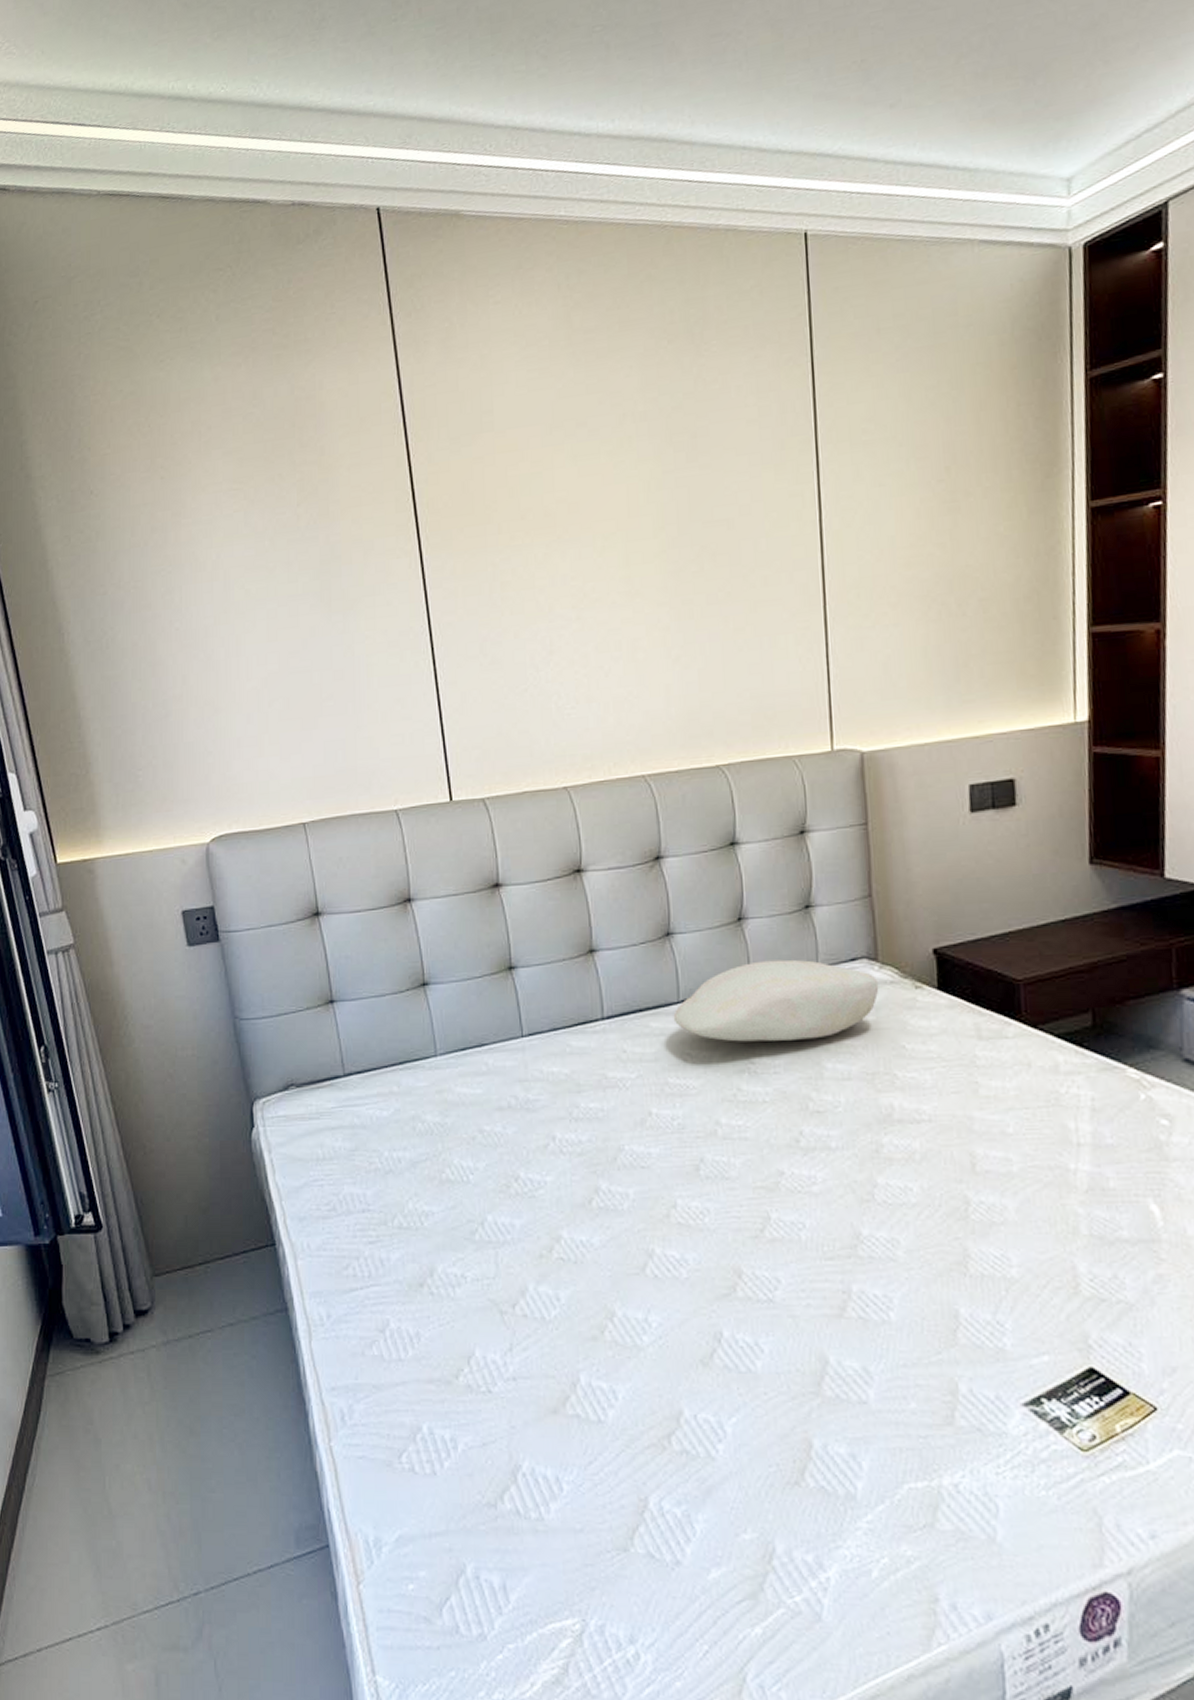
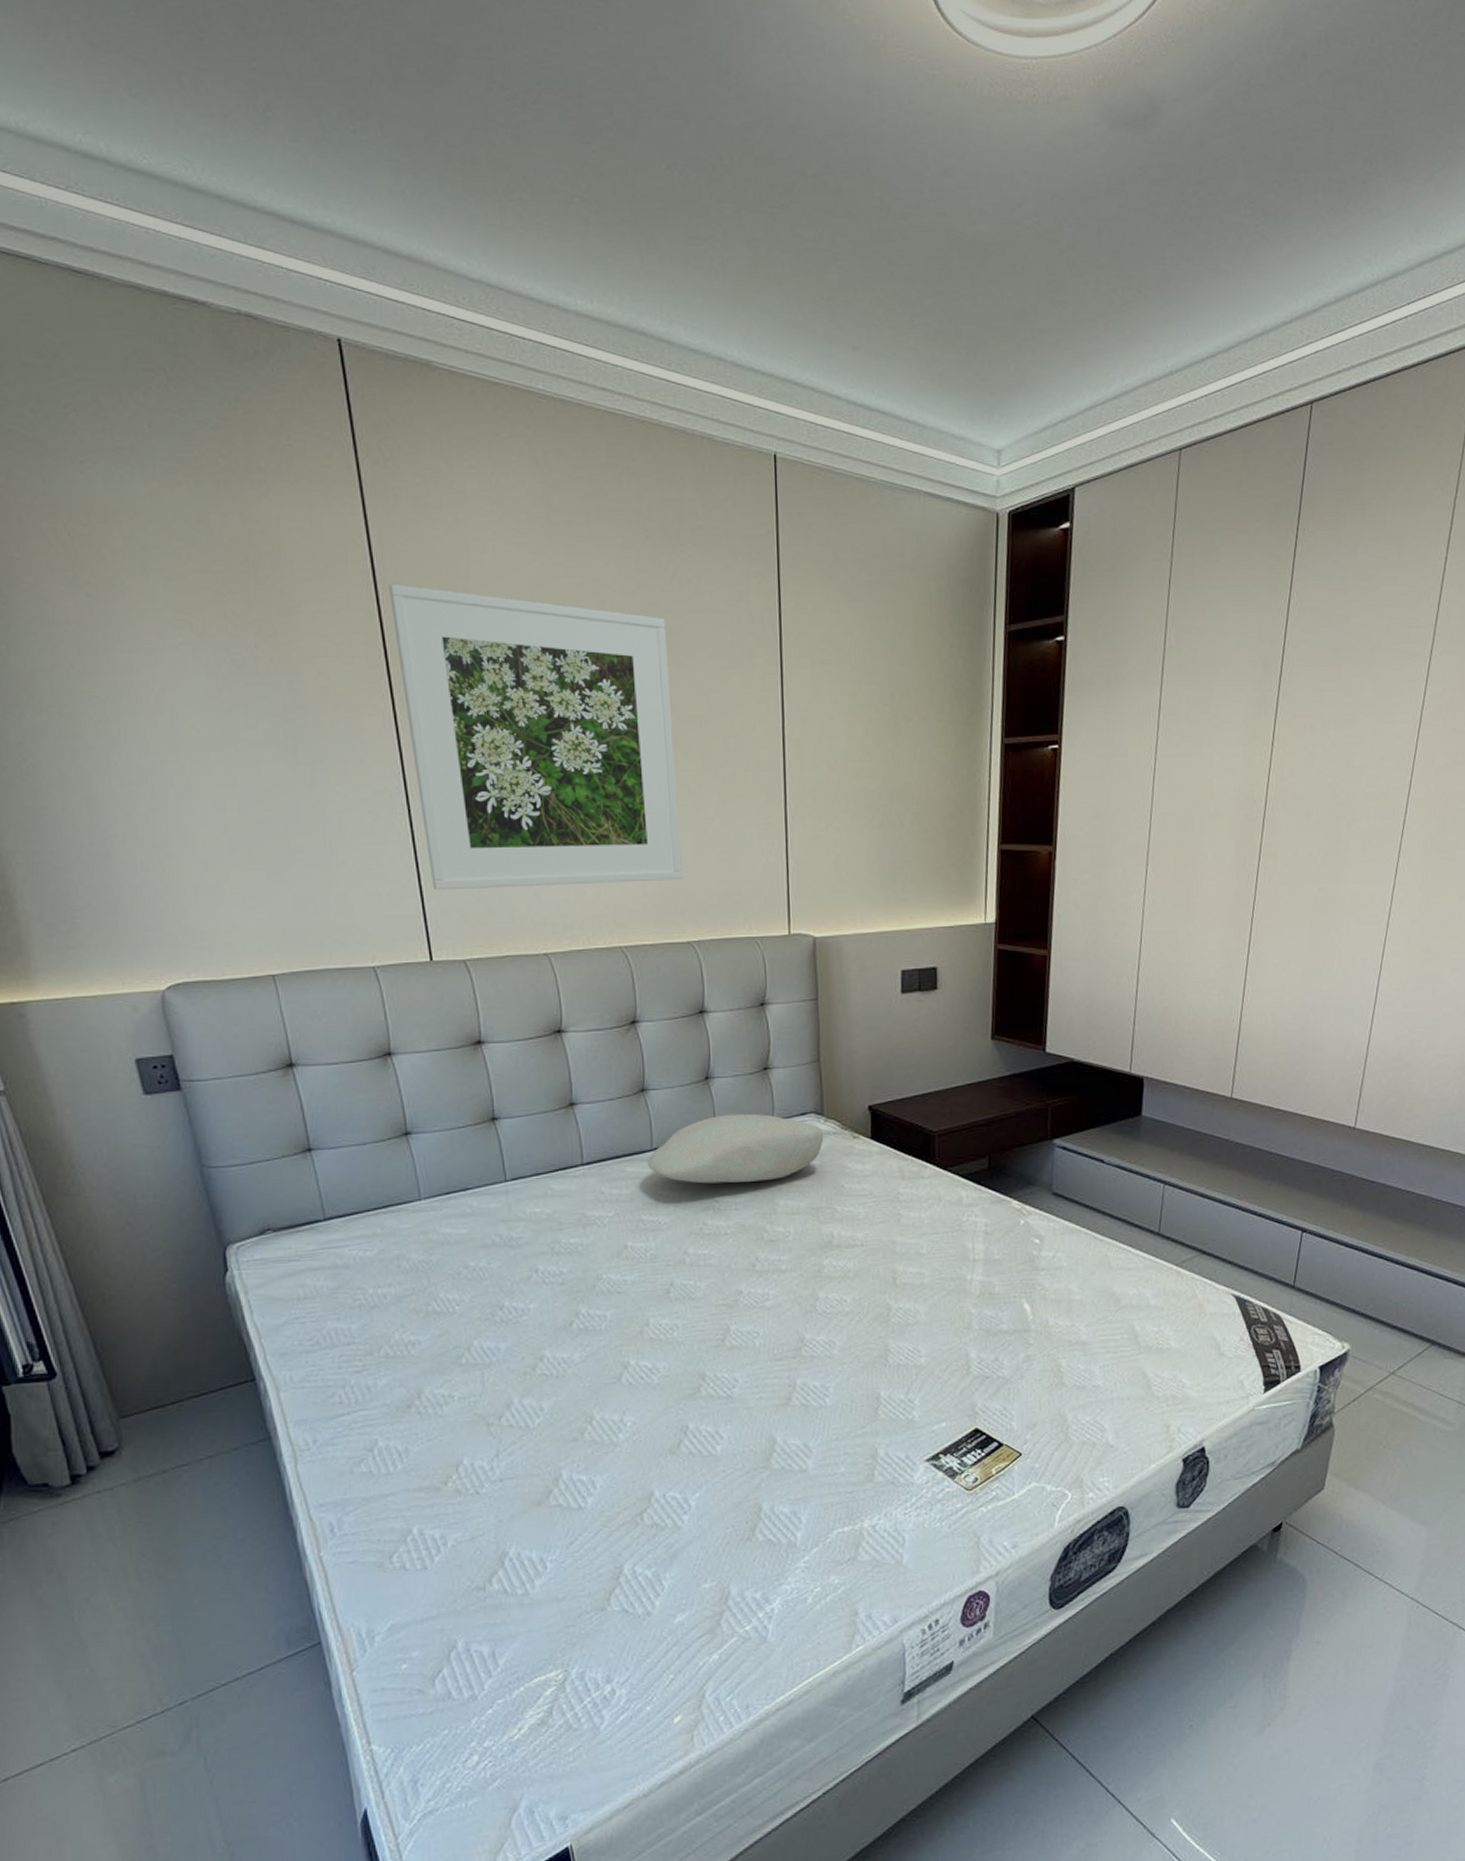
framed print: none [418,421,710,728] -> present [389,584,682,891]

